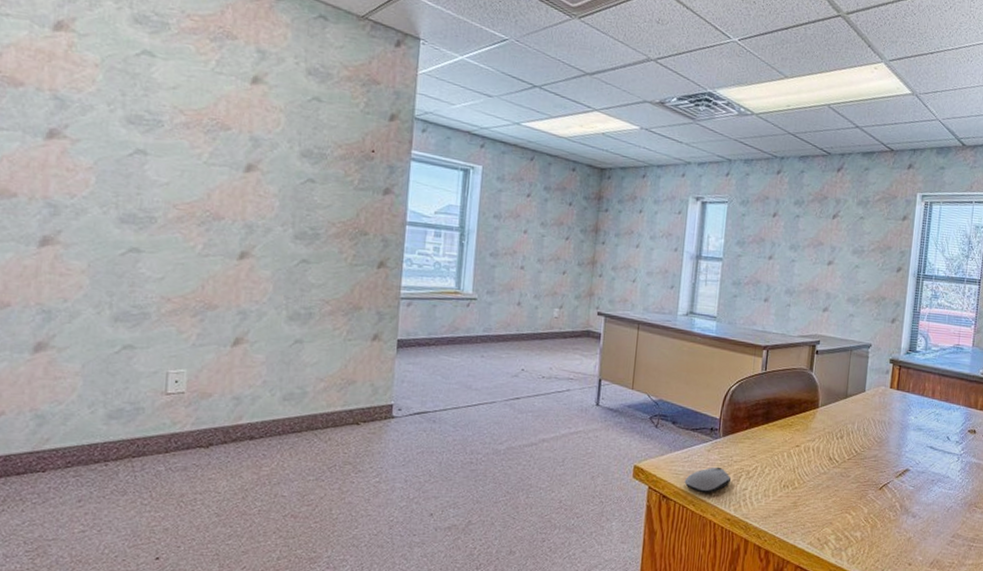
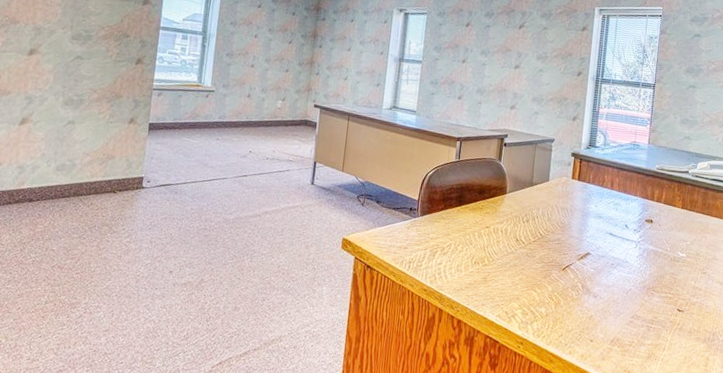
computer mouse: present [684,467,732,493] -> none [386,242,428,266]

